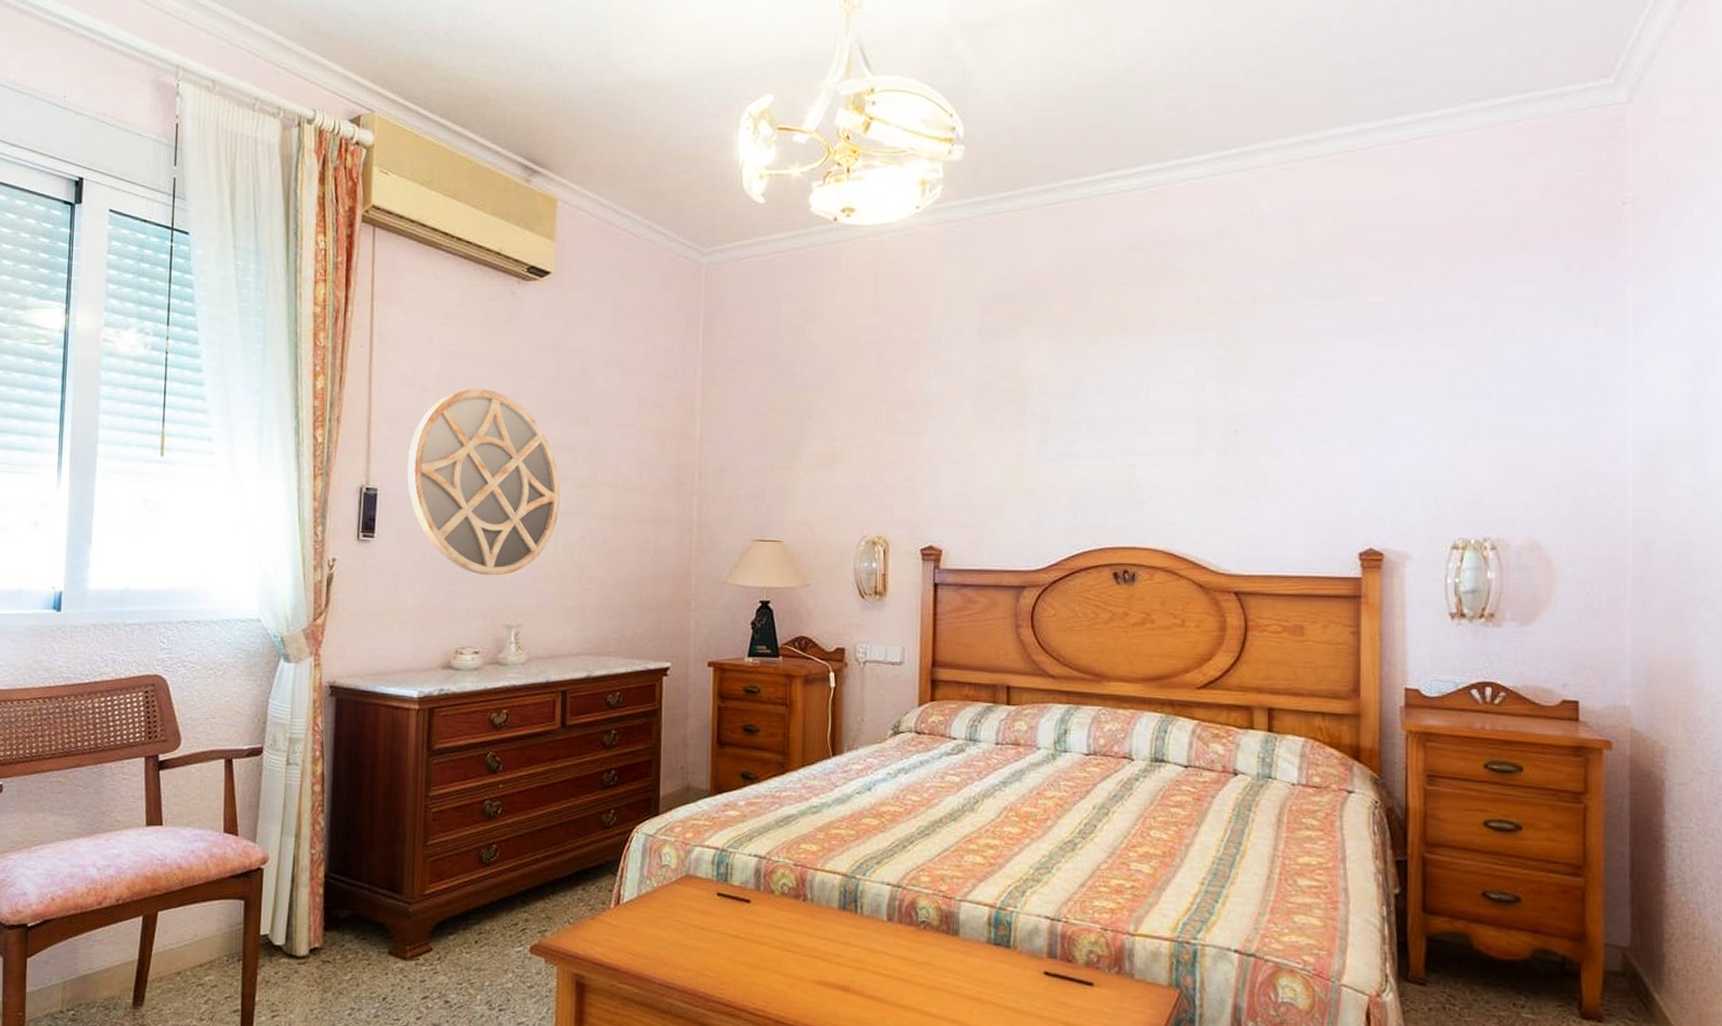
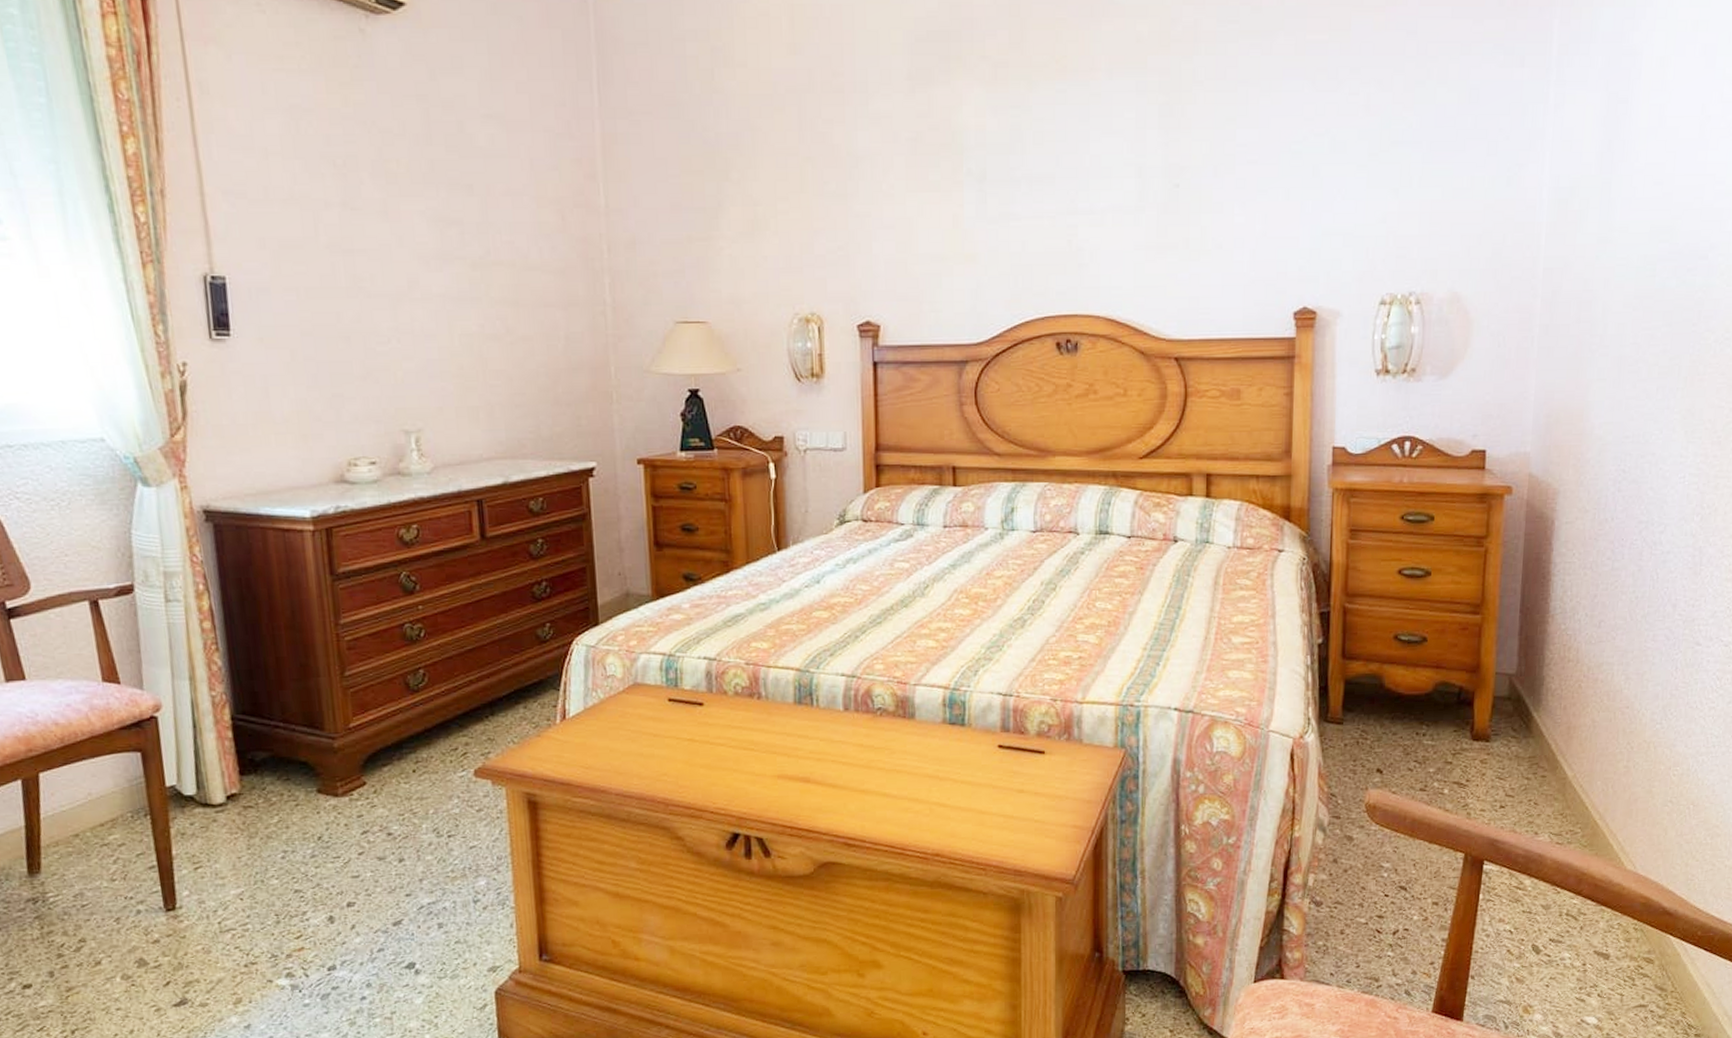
home mirror: present [407,389,561,576] -> none [257,151,451,375]

